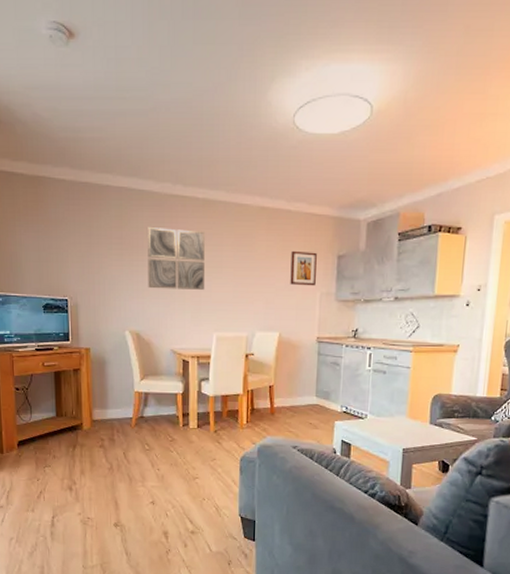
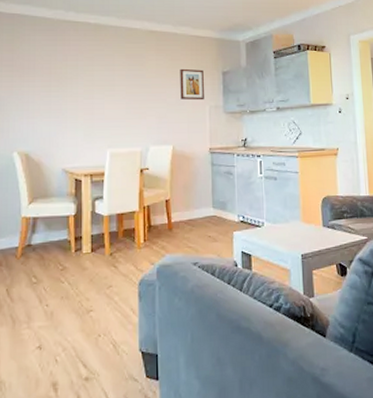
wall art: present [148,226,205,290] -> none [39,49,98,108]

